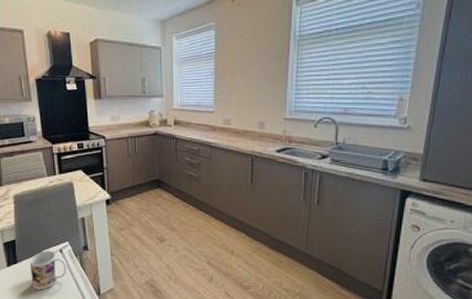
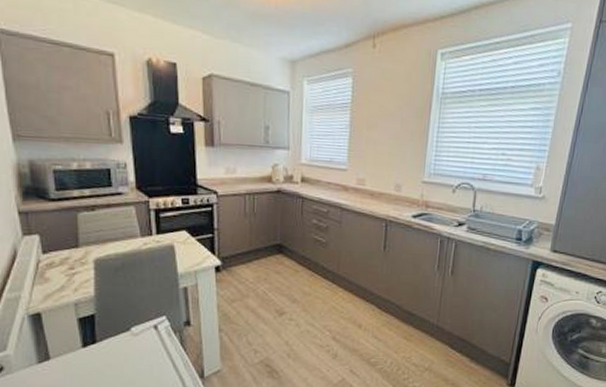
mug: present [29,251,67,290] -> none [113,327,163,375]

